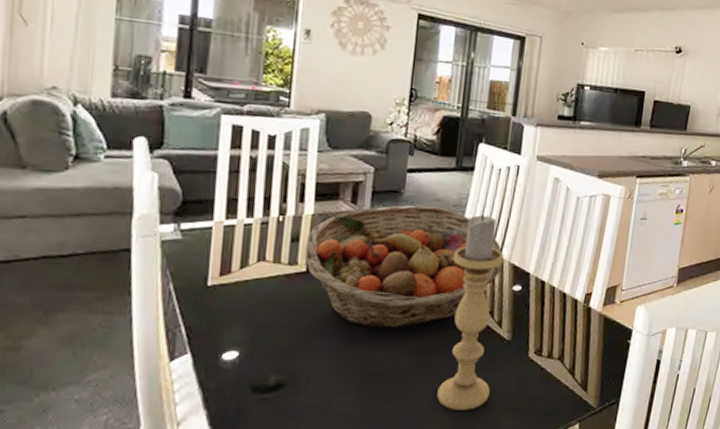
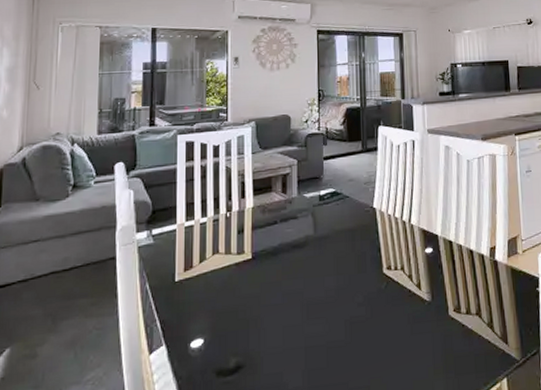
fruit basket: present [304,205,504,328] -> none [249,186,414,304]
candle holder: present [437,214,504,410] -> none [370,187,420,376]

